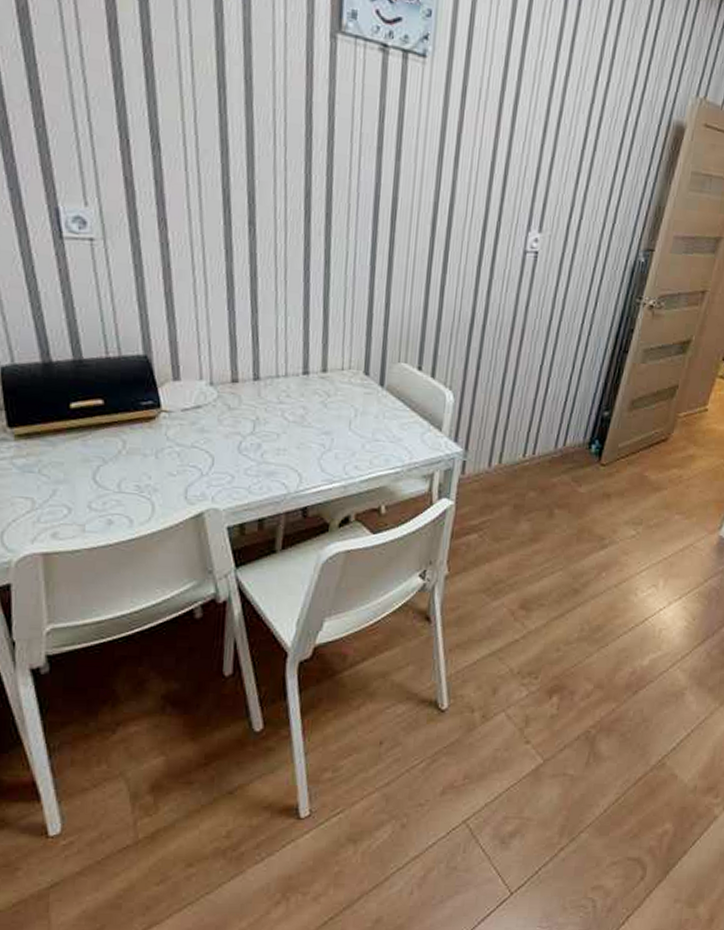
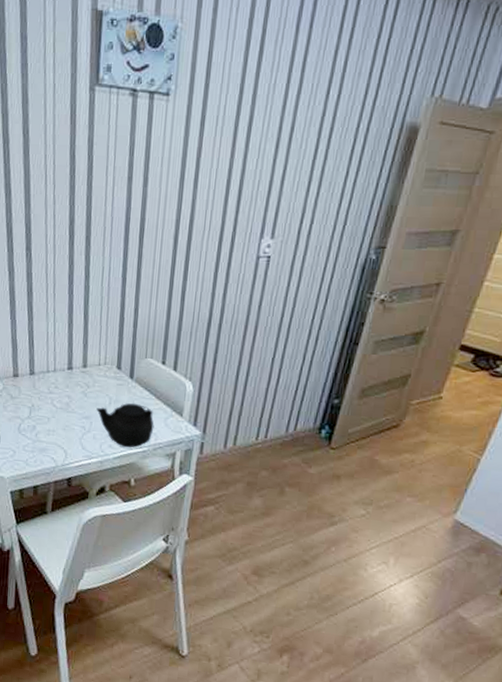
teapot: none [339,415,409,468] -> present [96,403,154,448]

